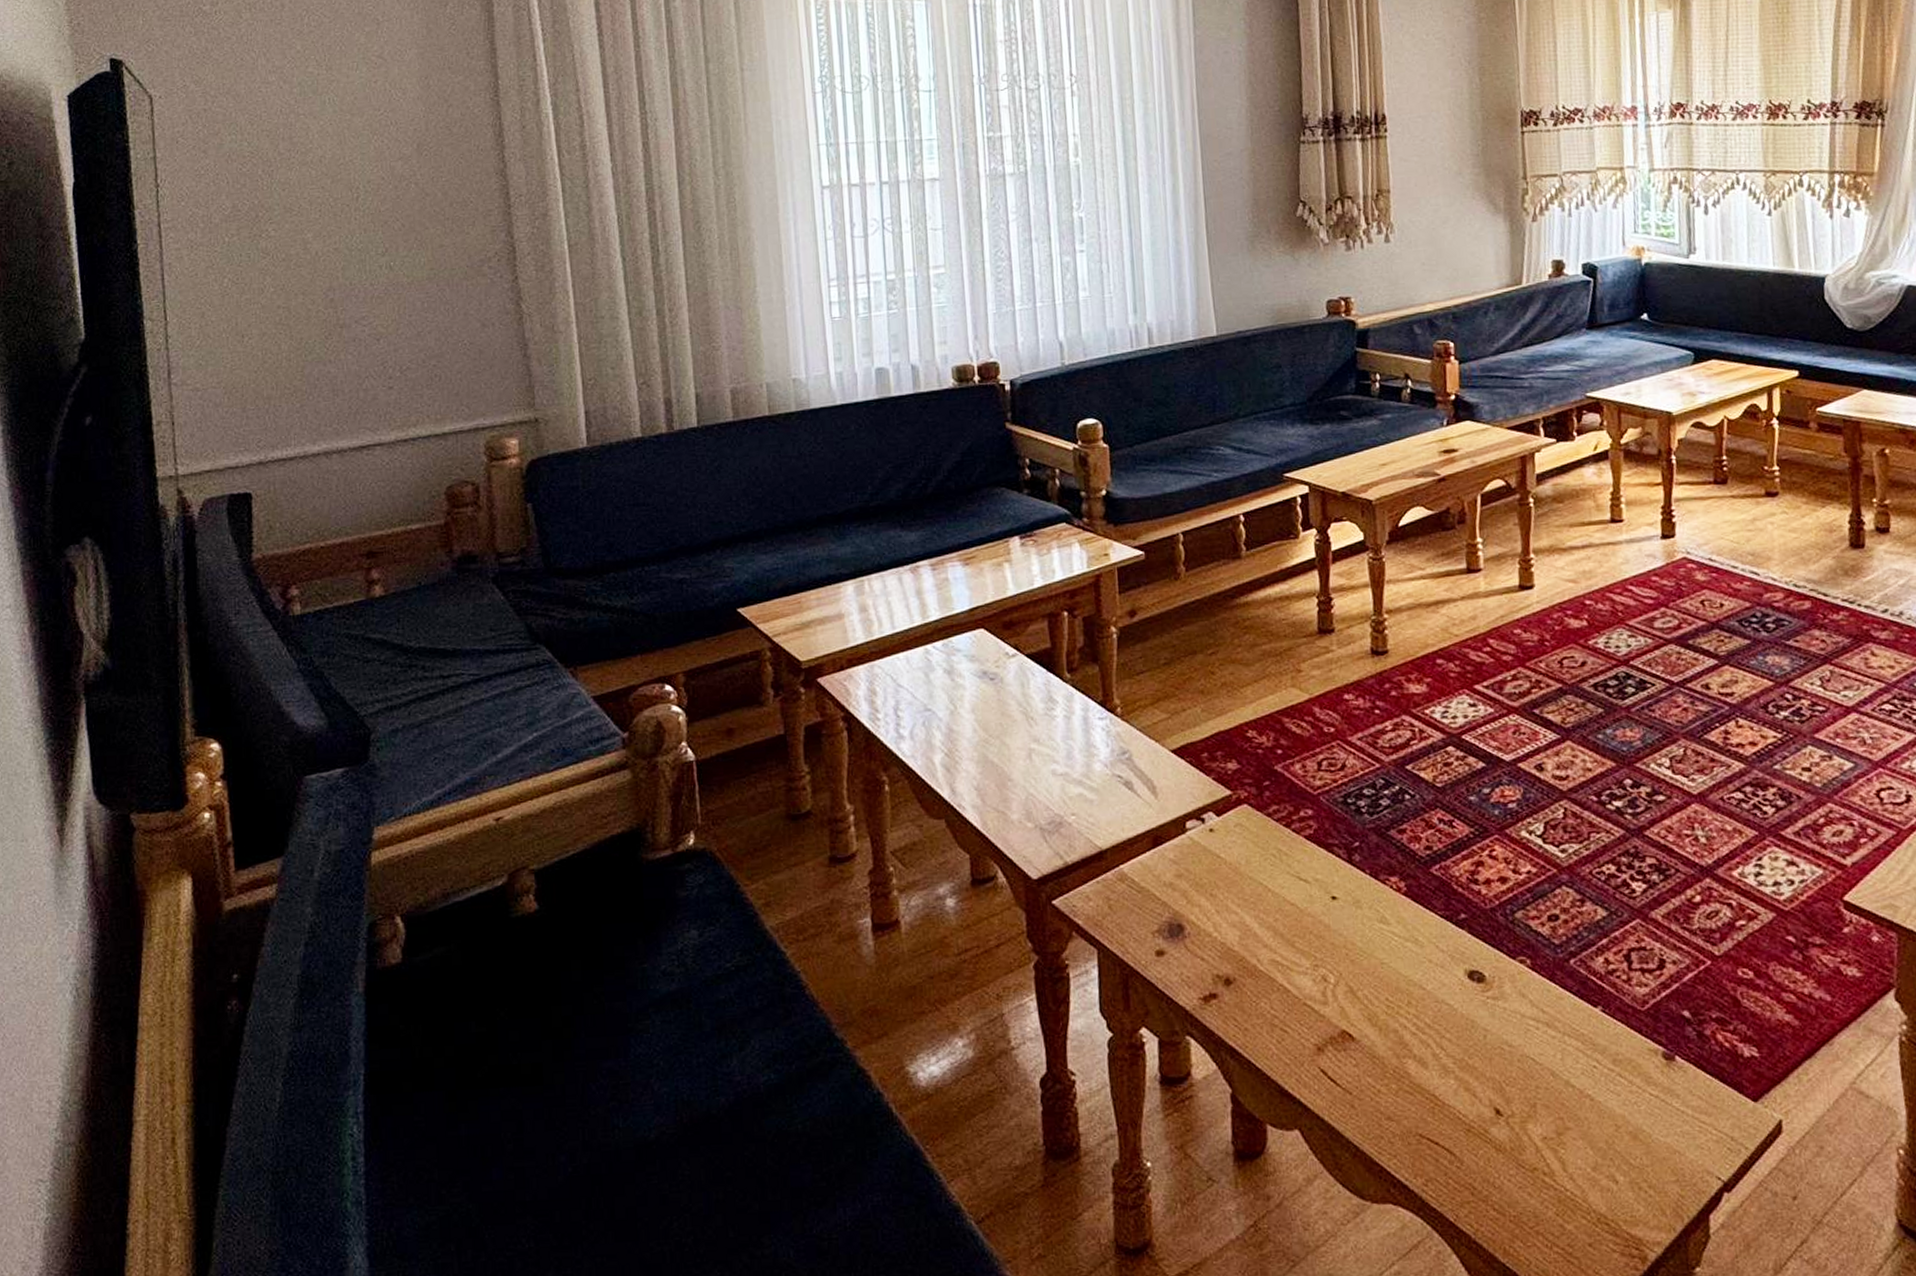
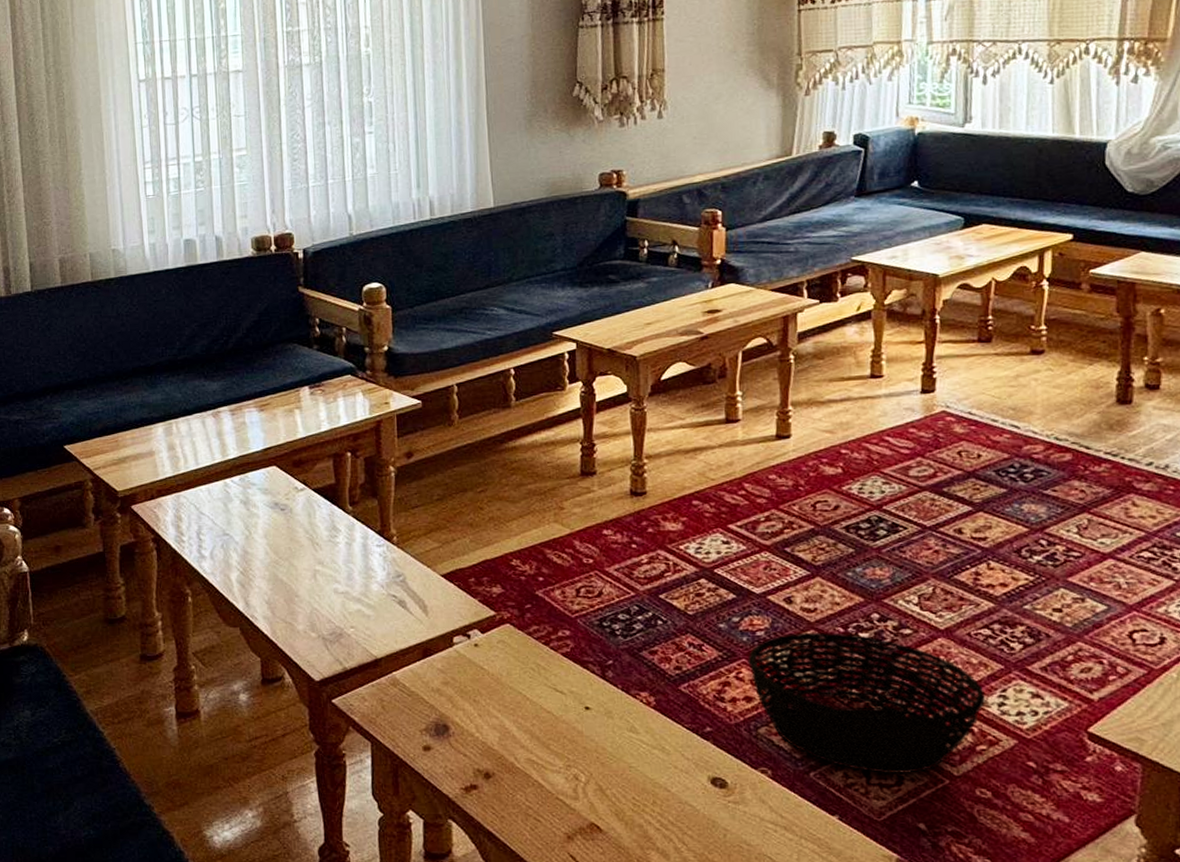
basket: none [1500,801,1743,958] -> present [747,632,987,775]

